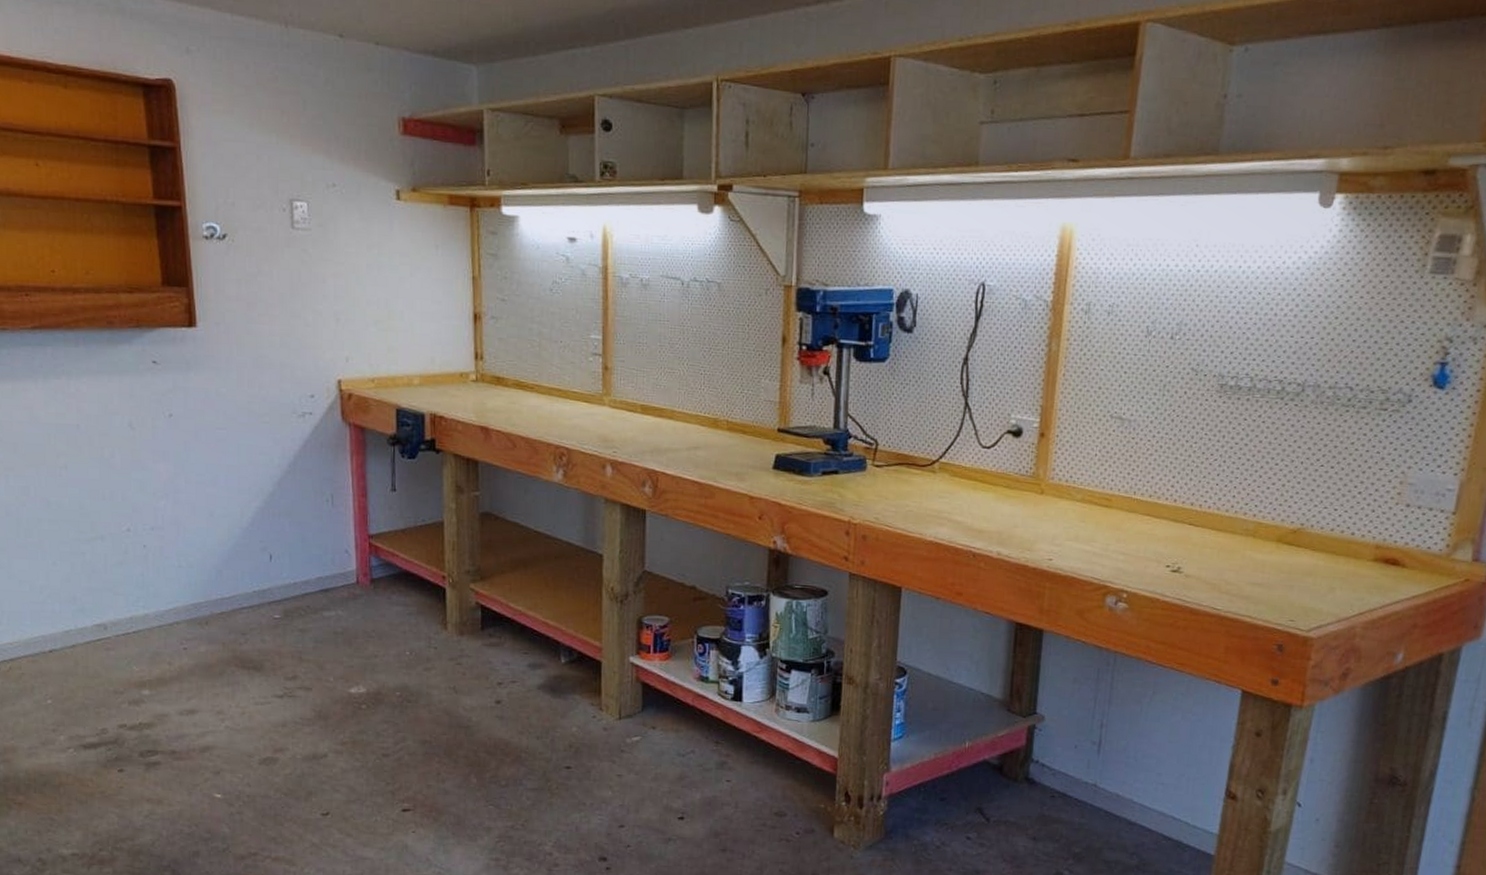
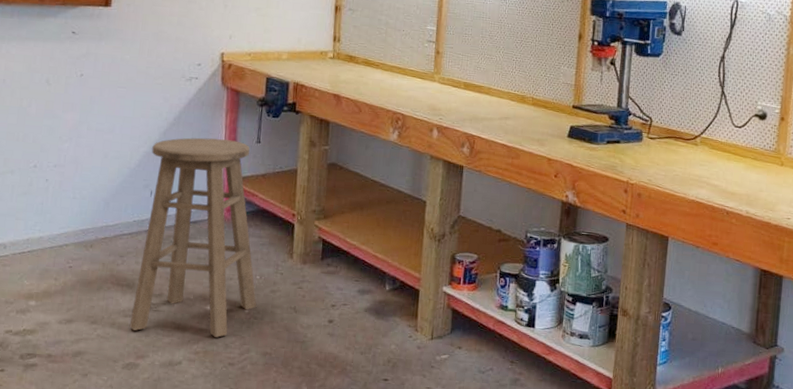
bar stool: none [262,487,409,725] -> present [129,137,257,338]

